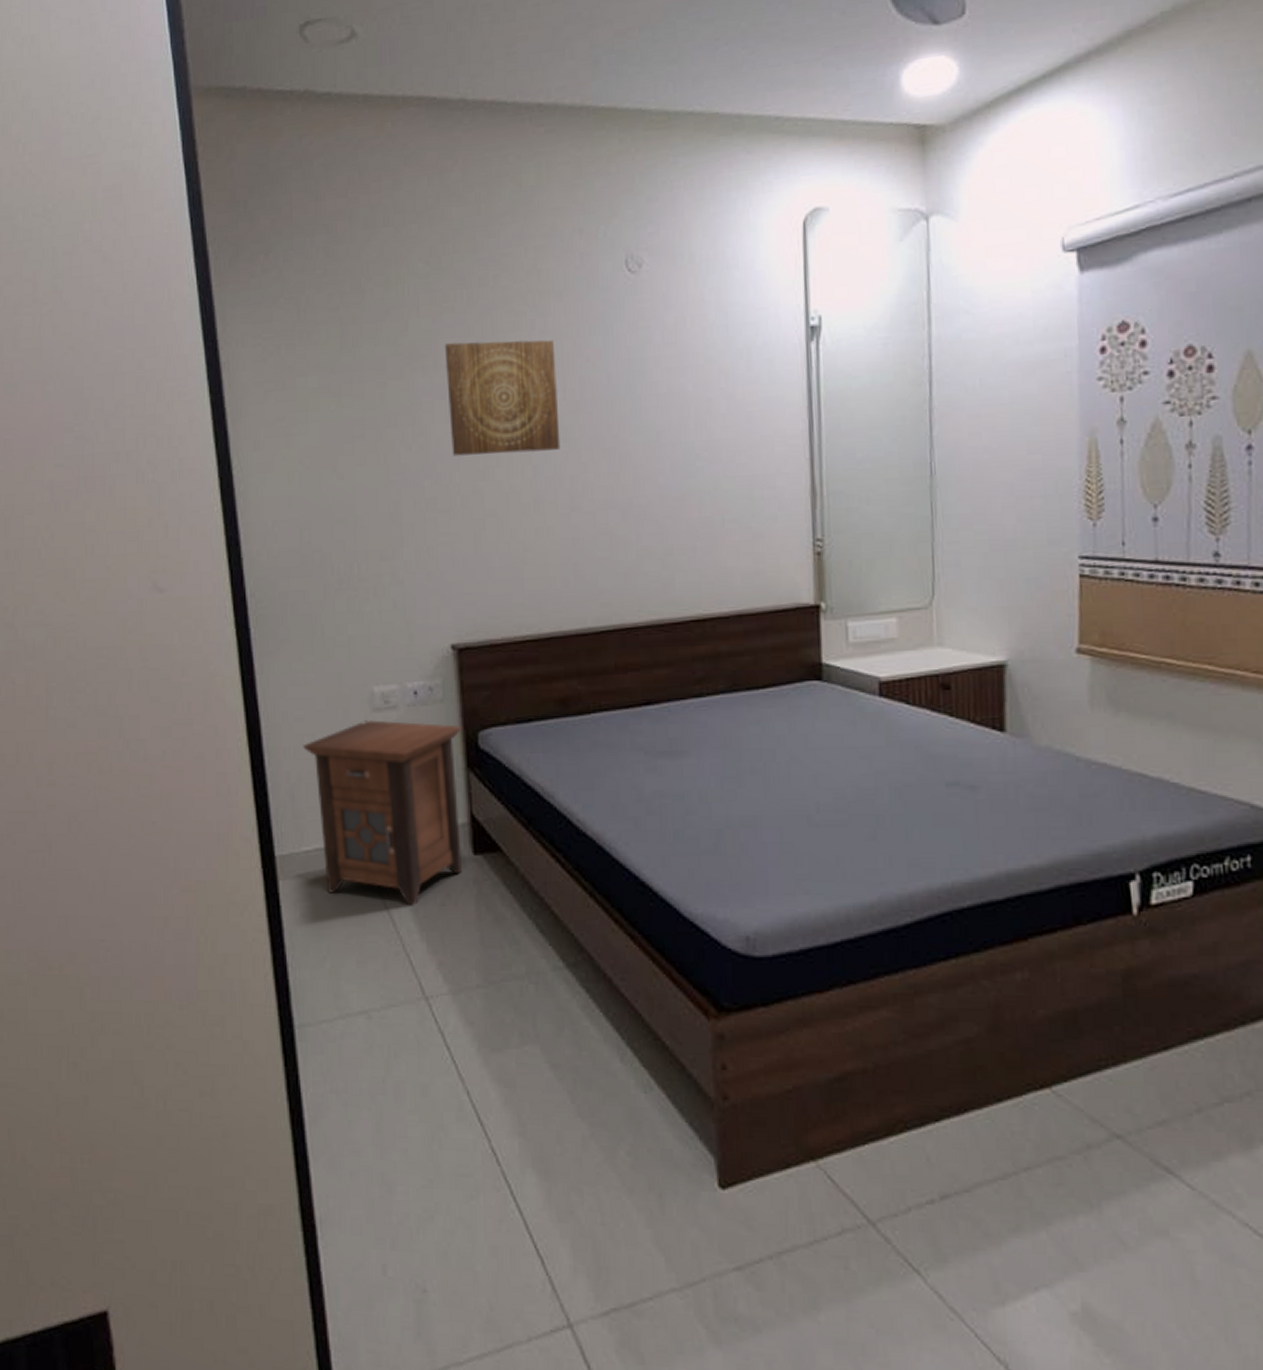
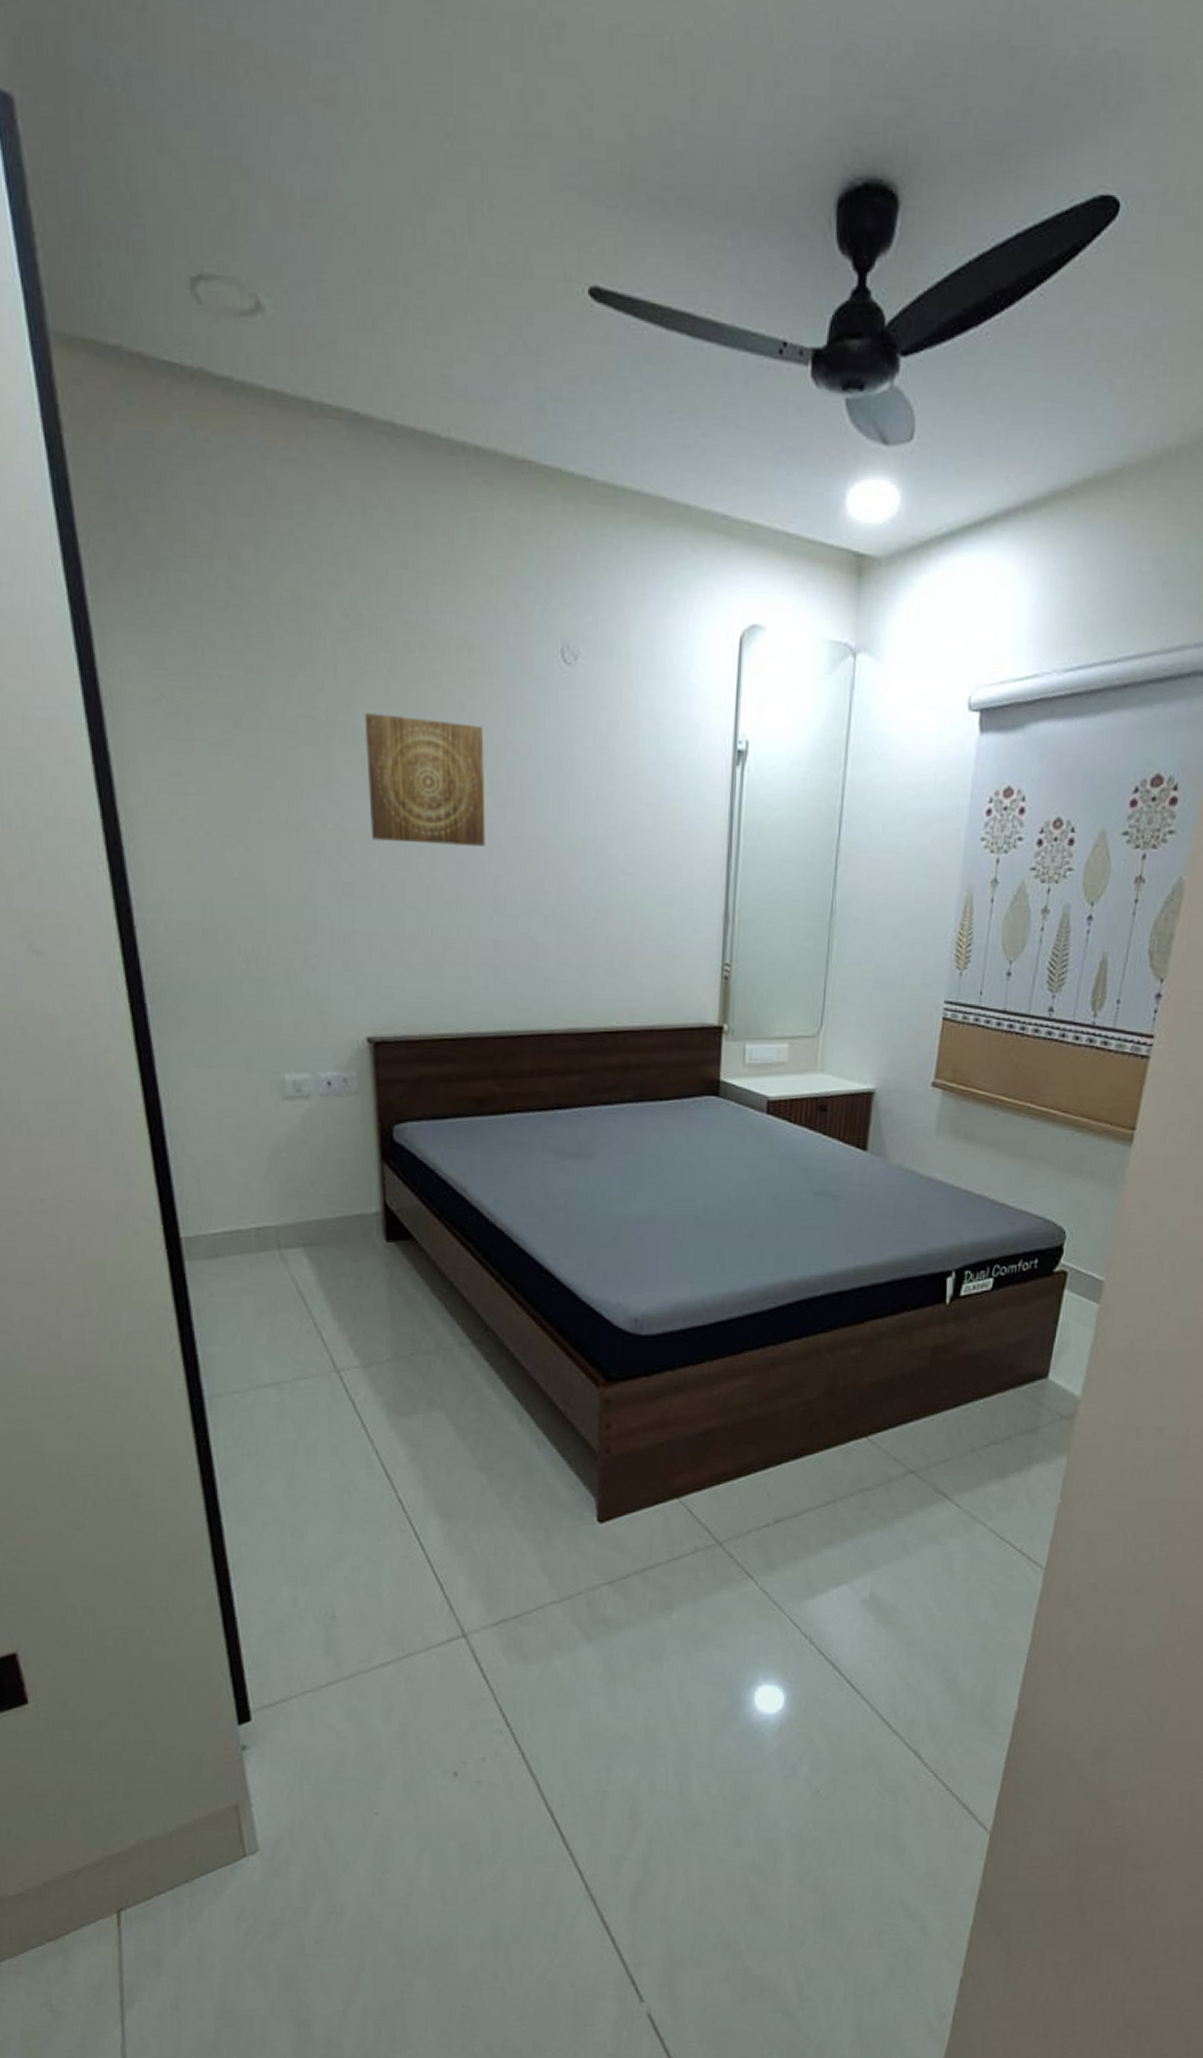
nightstand: present [303,720,462,906] -> none [209,1108,377,1288]

